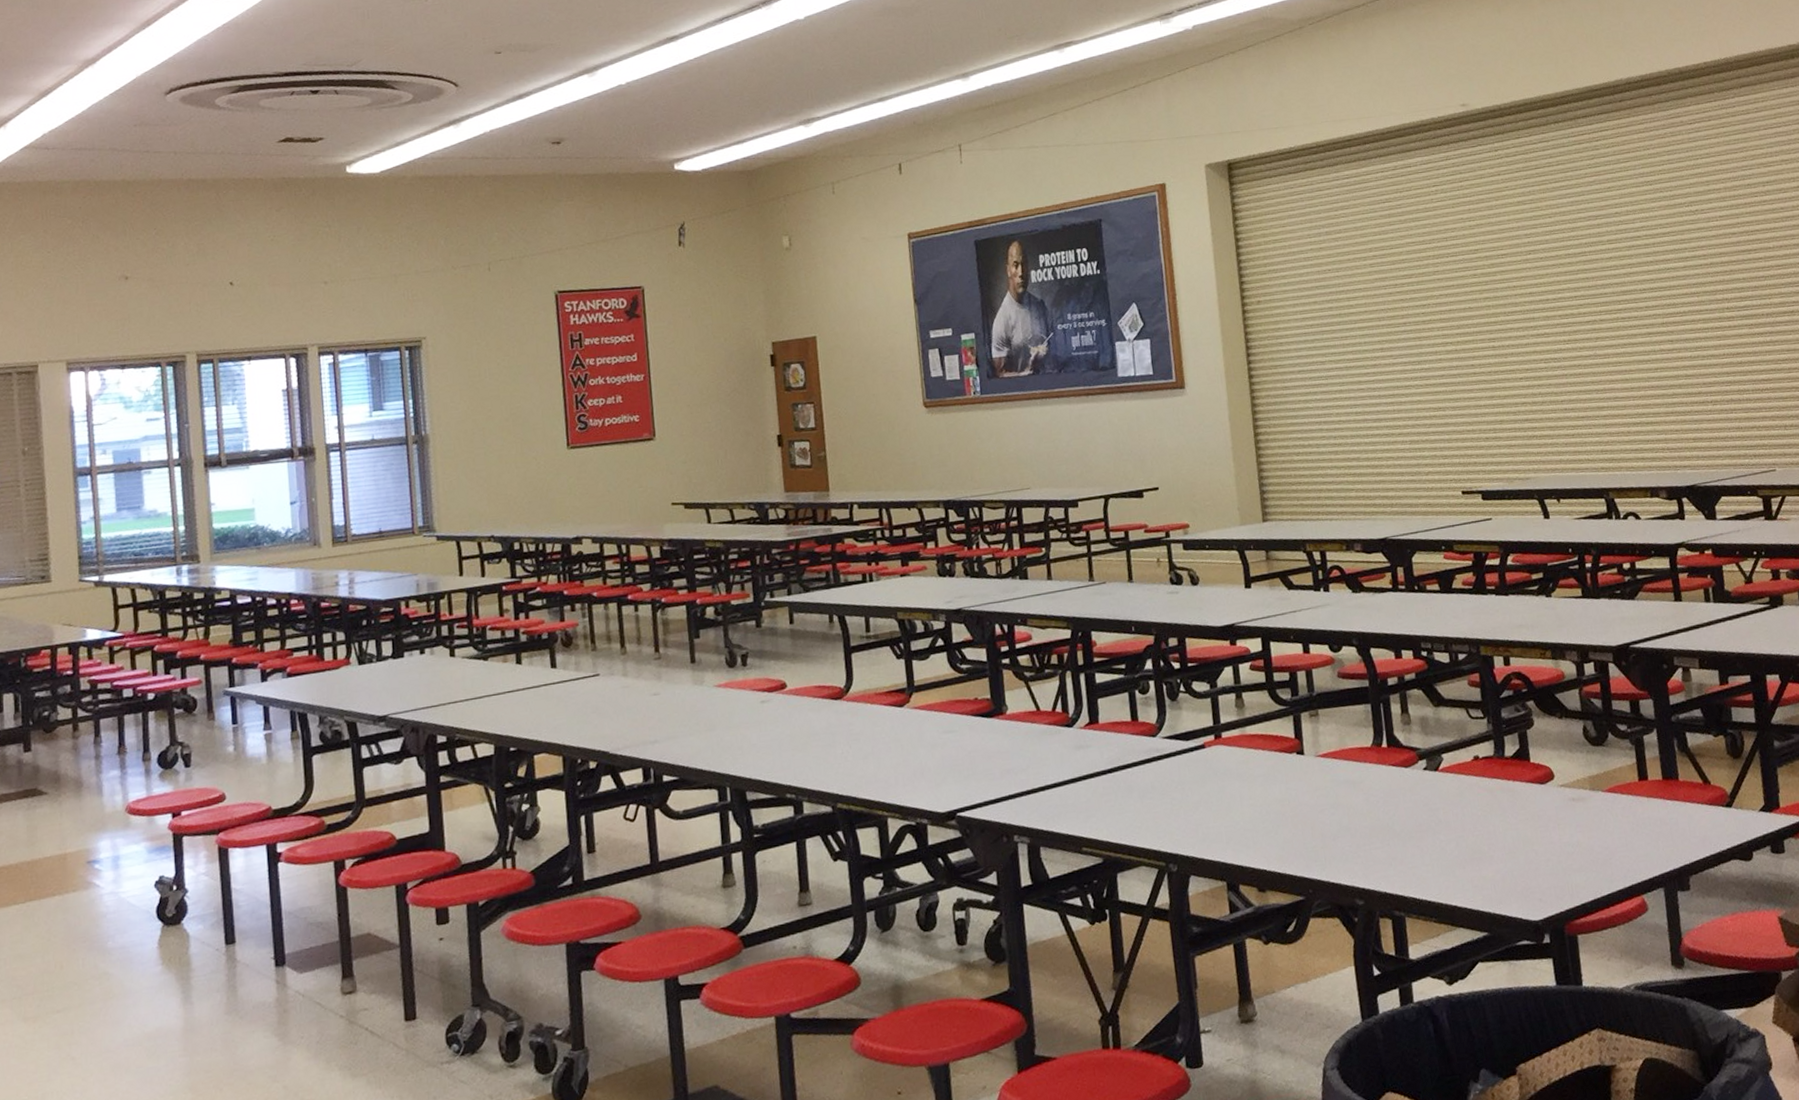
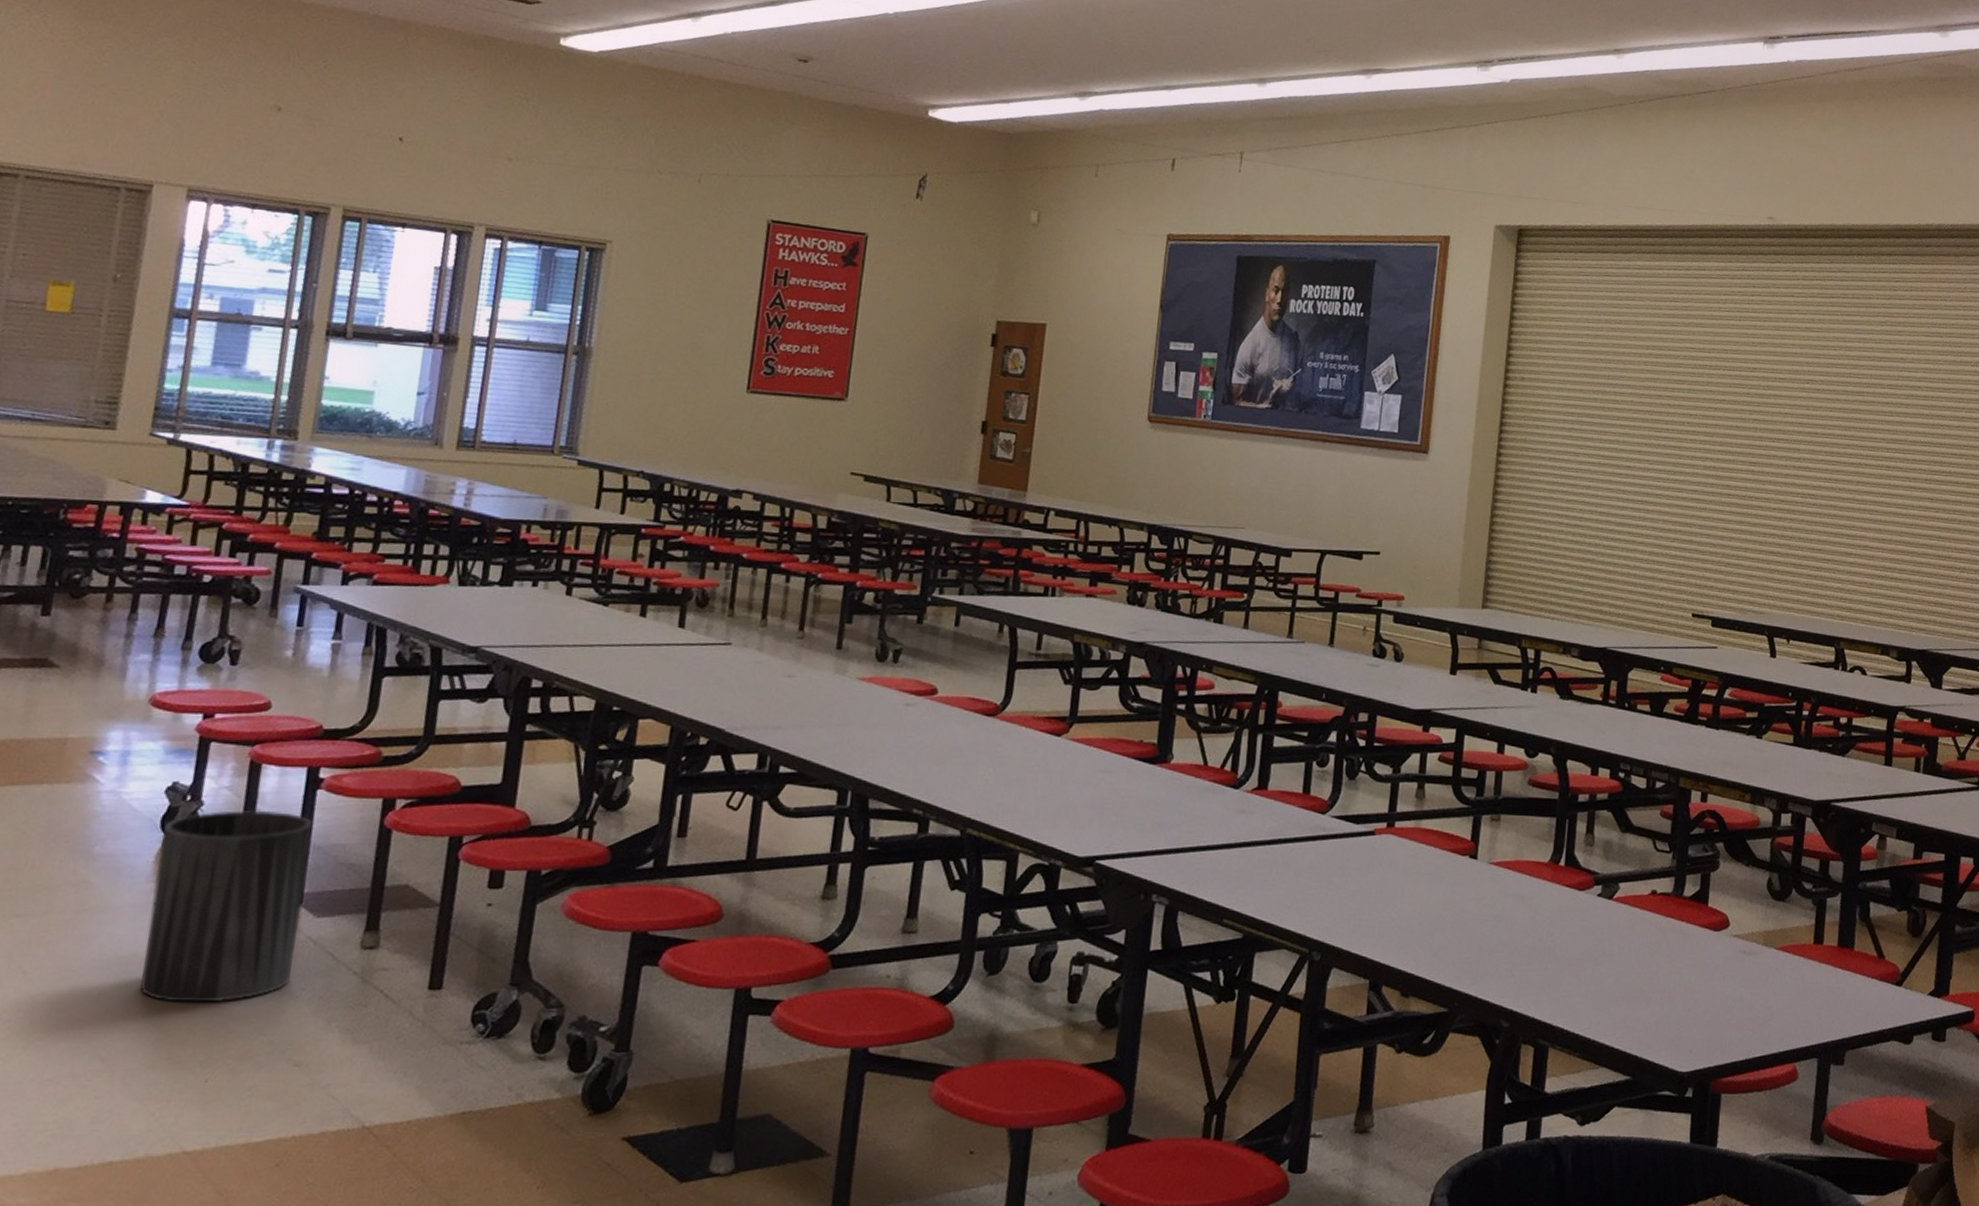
trash can: none [160,886,289,1066] -> present [140,810,313,1003]

